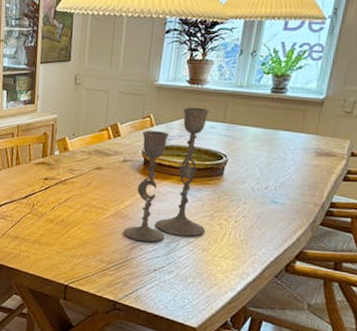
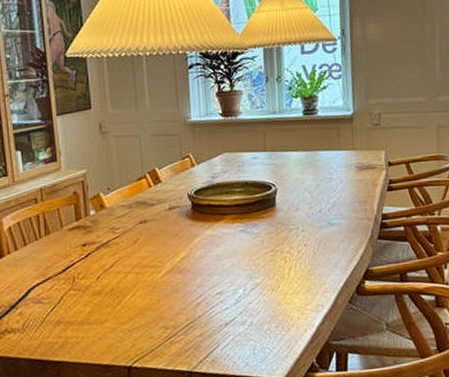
candlestick: present [123,107,209,243] -> none [184,139,271,295]

